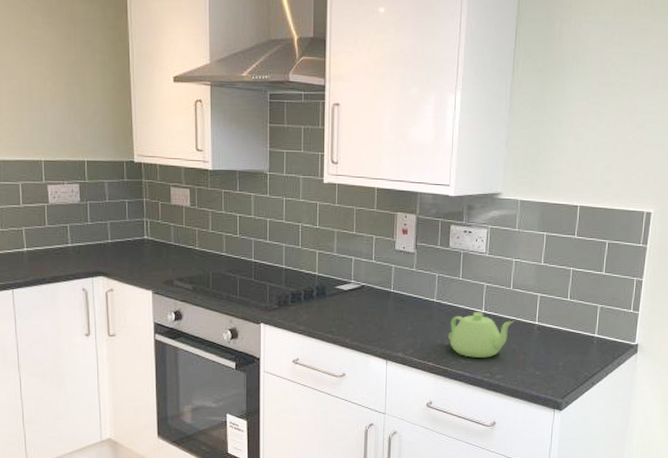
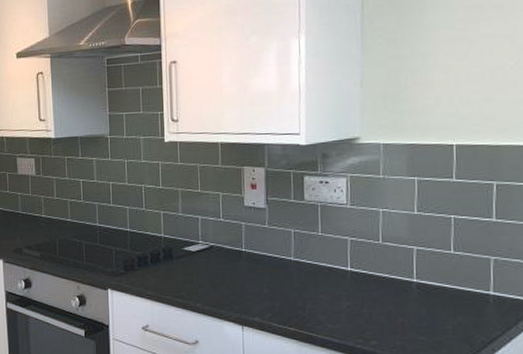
teapot: present [447,312,514,358] -> none [309,270,387,321]

